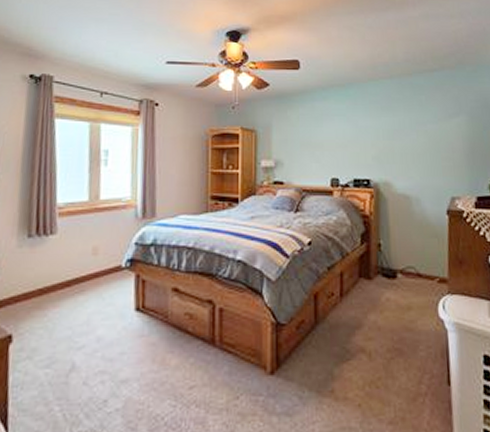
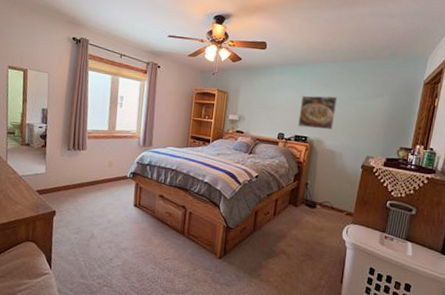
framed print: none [354,122,403,167] -> present [298,95,338,130]

